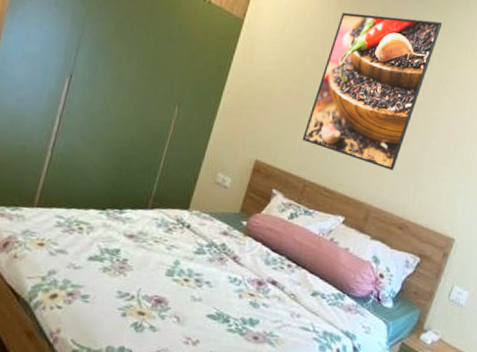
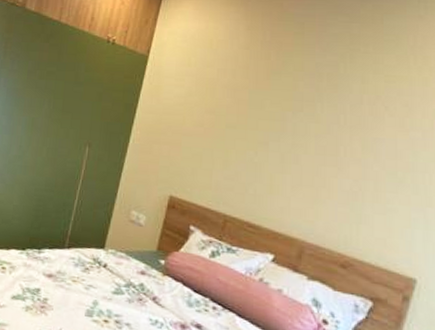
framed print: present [302,12,443,170] -> none [218,32,374,201]

